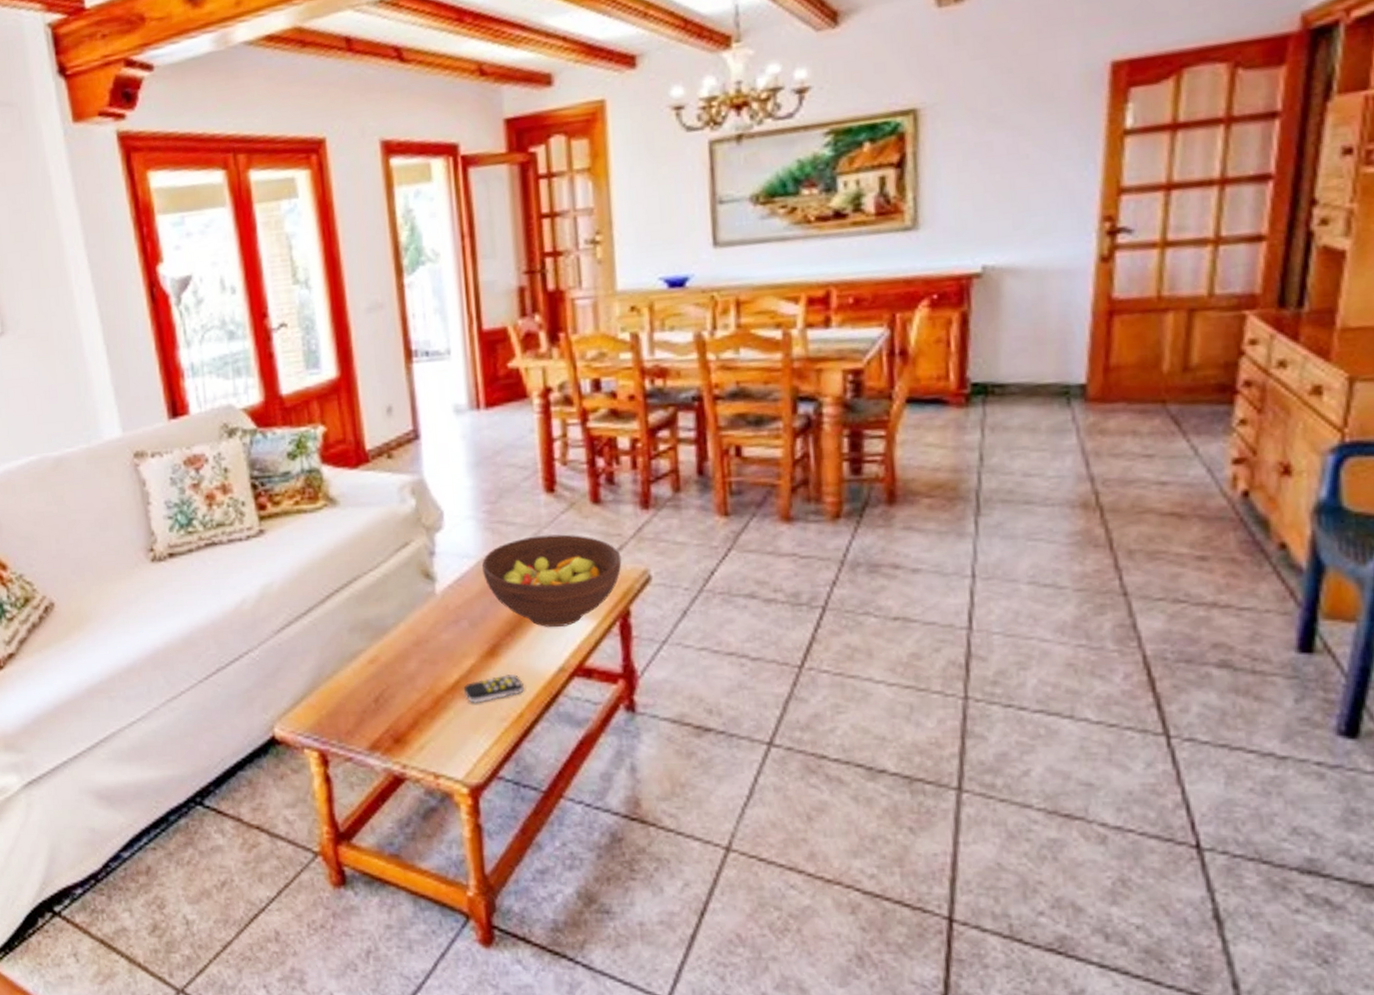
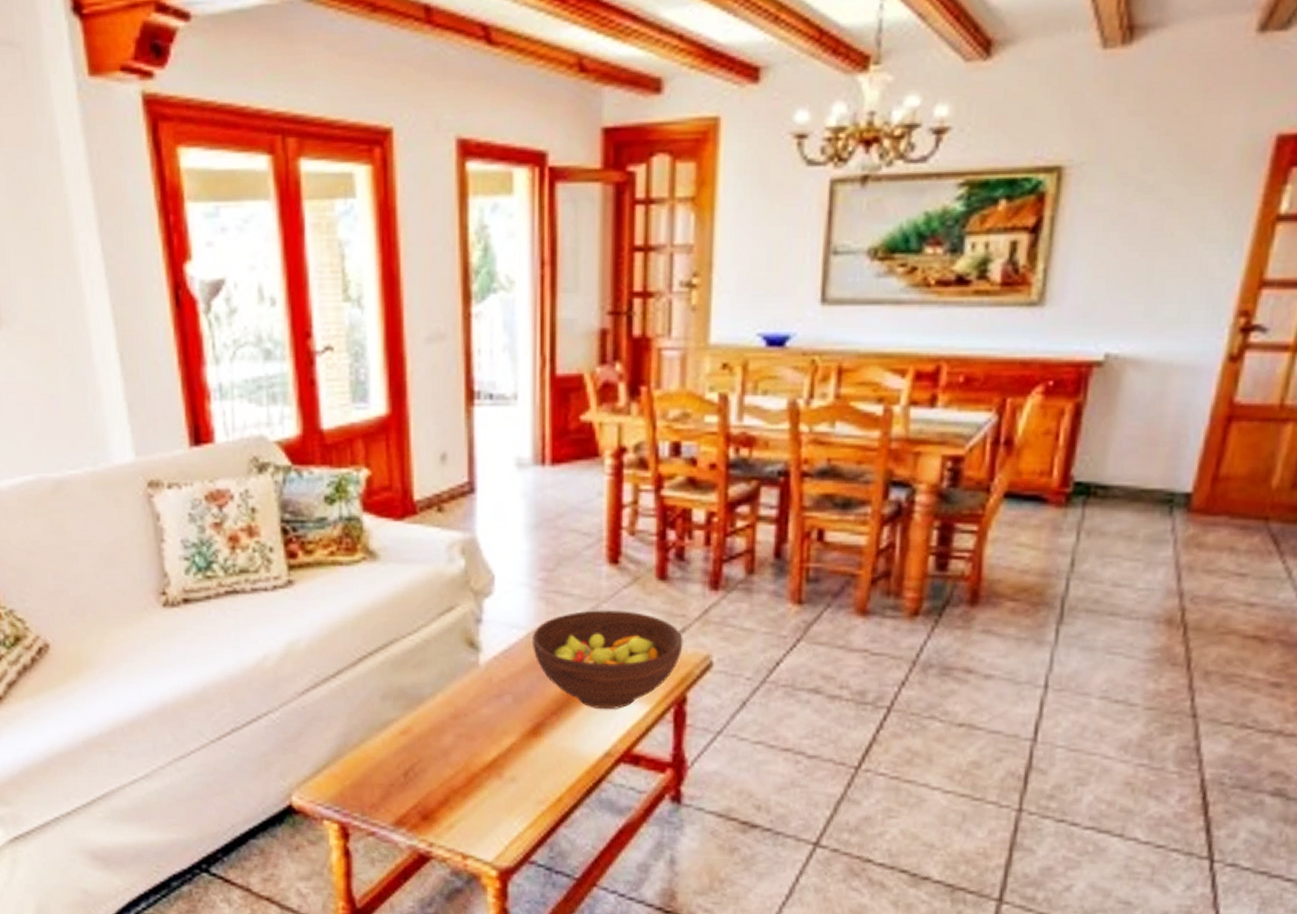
remote control: present [463,674,524,703] -> none [501,756,566,784]

